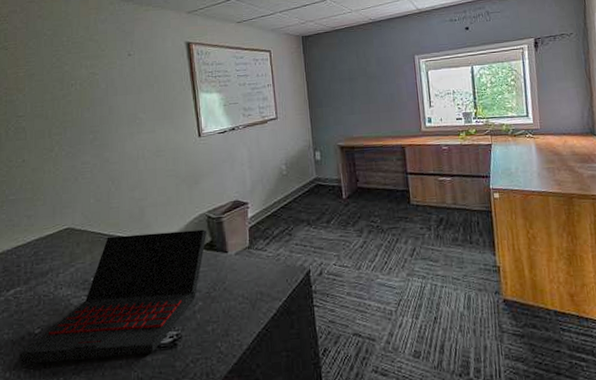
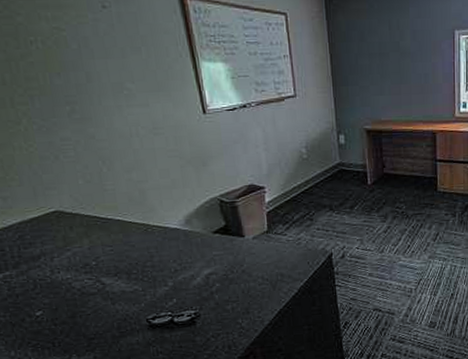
laptop: present [19,229,207,364] -> none [22,214,221,343]

